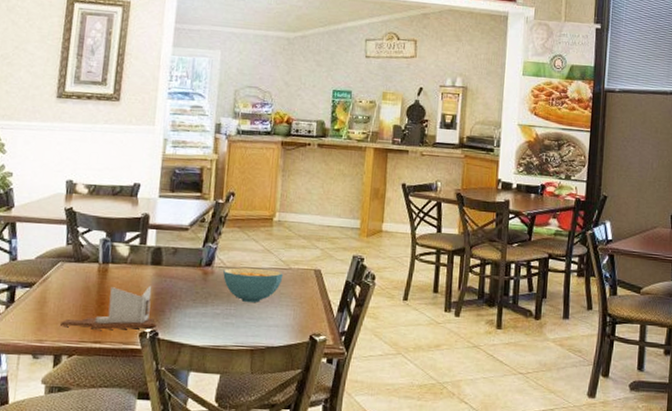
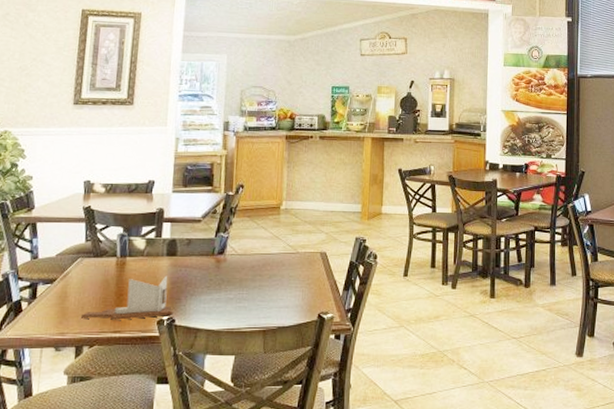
cereal bowl: present [223,268,284,303] -> none [235,254,292,287]

